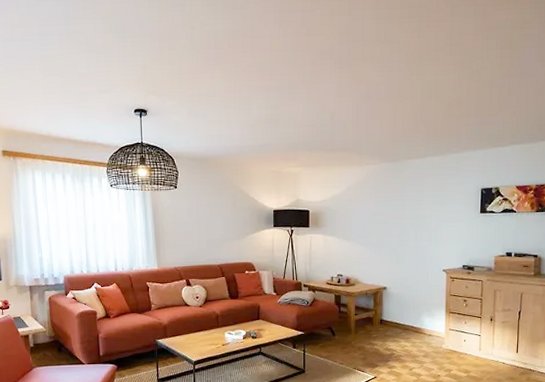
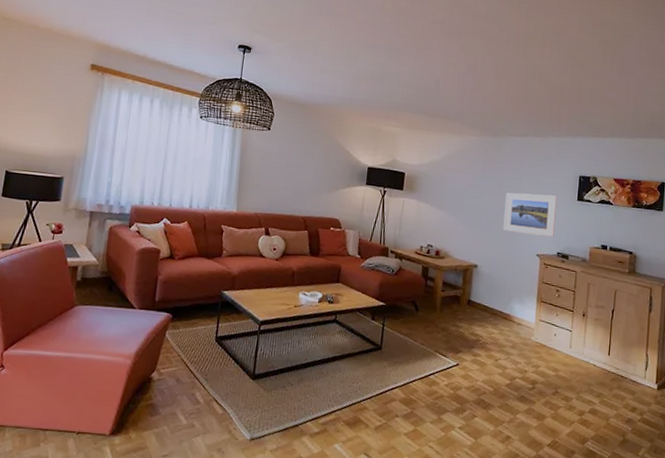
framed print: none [408,211,460,252] -> present [503,192,557,237]

